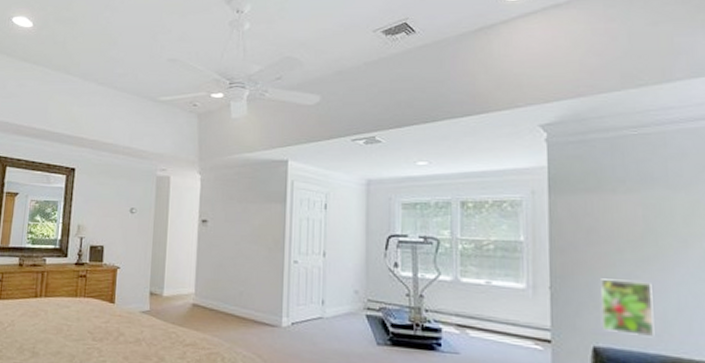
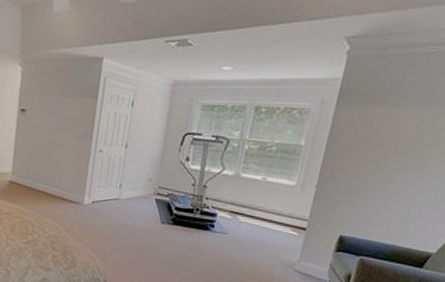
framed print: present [601,278,655,338] -> none [352,181,405,232]

